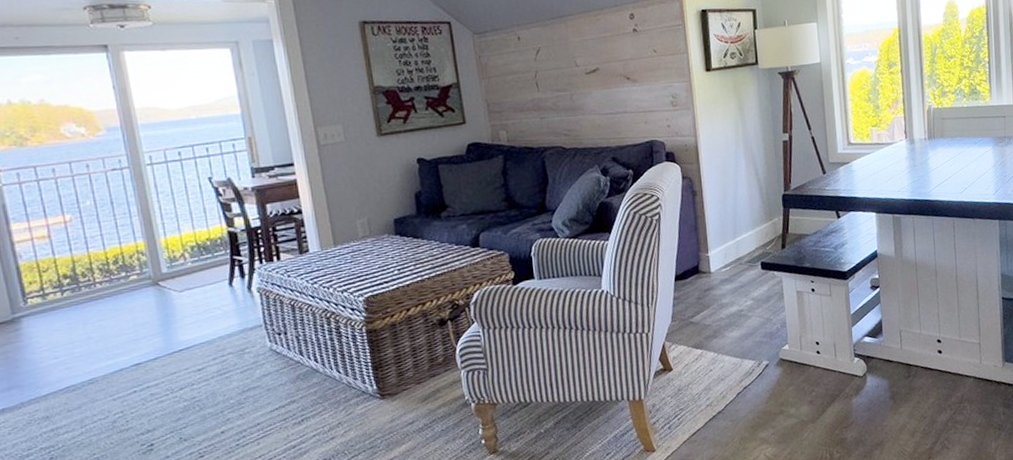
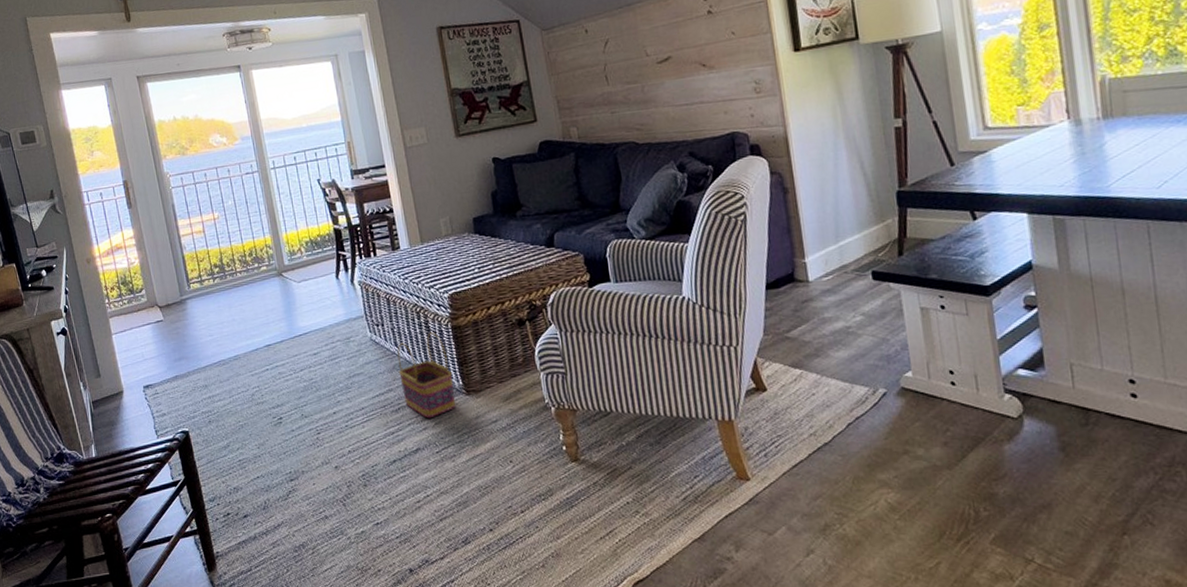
basket: none [302,337,369,428] -> present [397,332,456,419]

